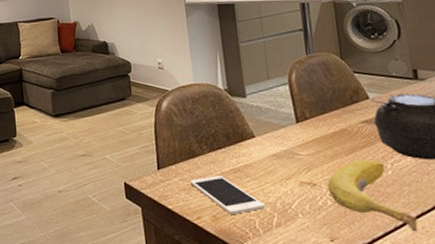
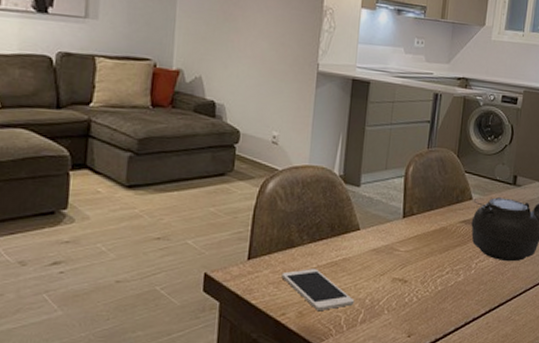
fruit: present [326,159,418,232] -> none [416,258,484,327]

